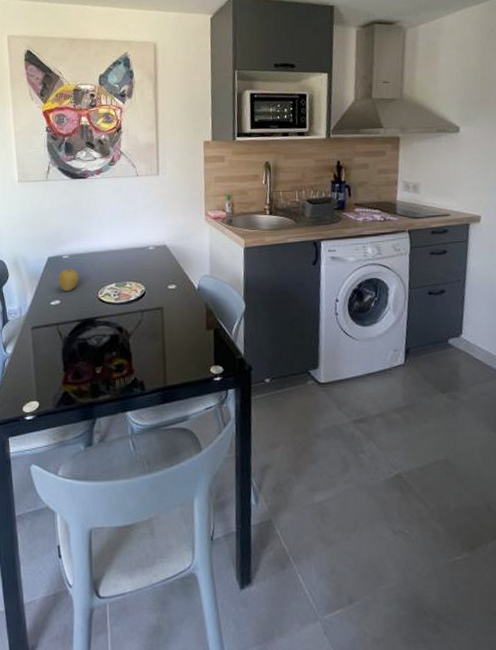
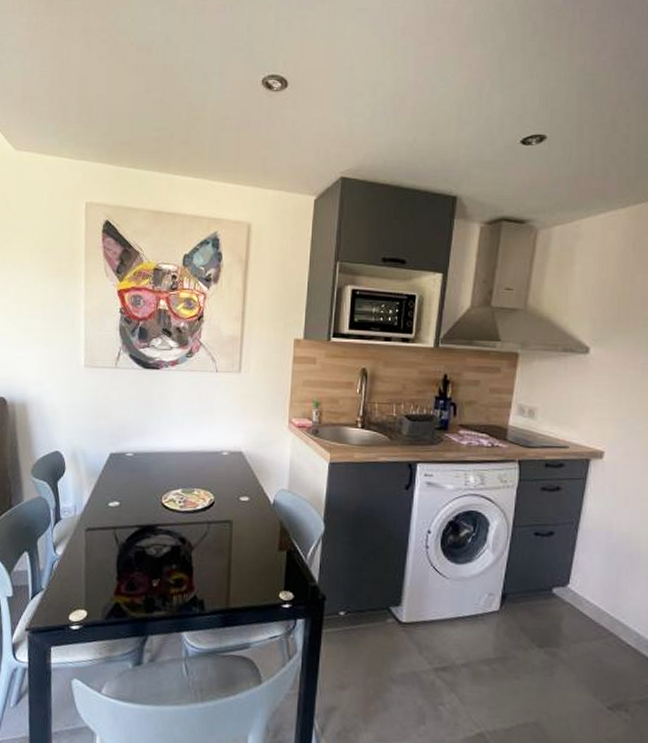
fruit: present [58,269,79,291] -> none [119,468,142,493]

